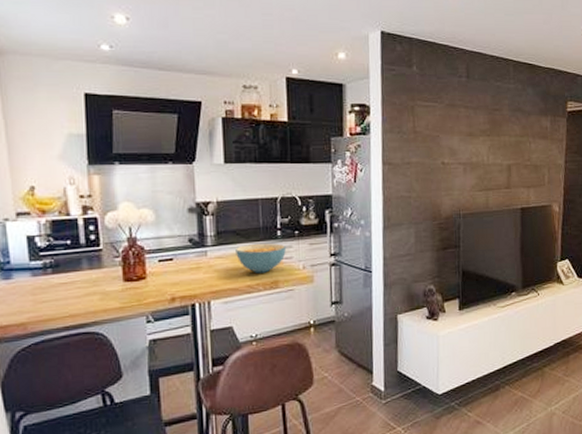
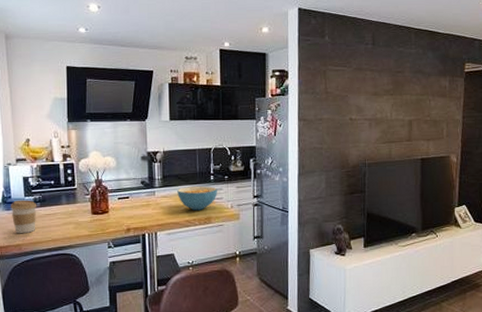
coffee cup: none [10,265,48,309] -> present [11,200,37,233]

